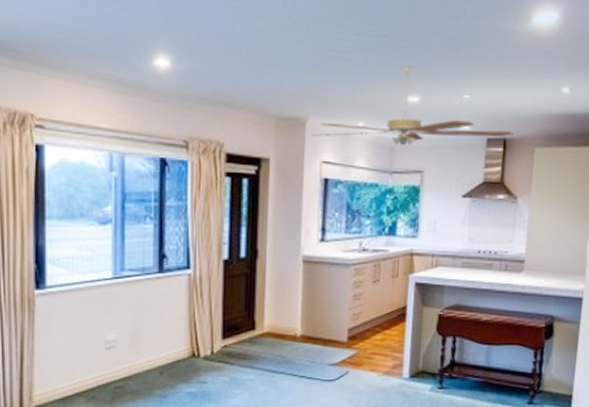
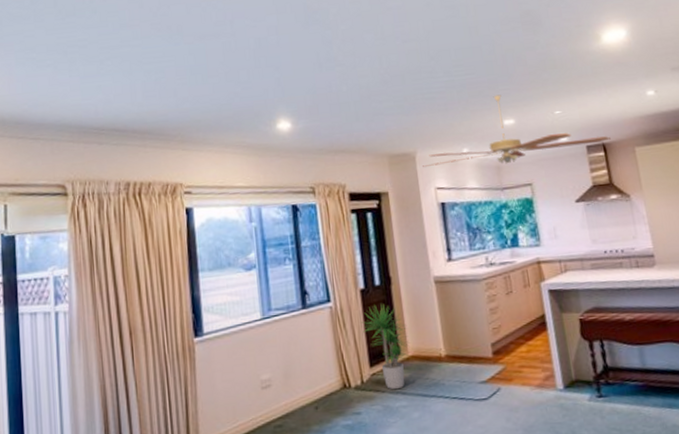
potted plant: none [219,277,267,364] -> present [360,304,410,390]

